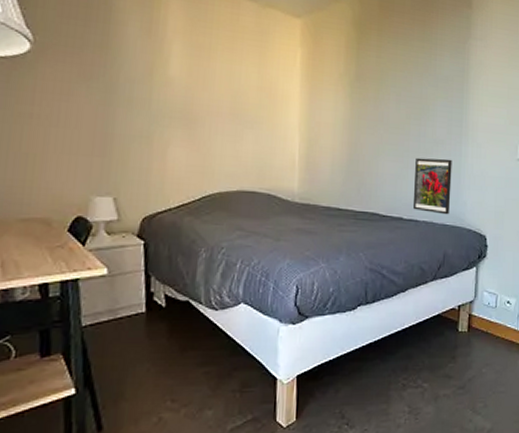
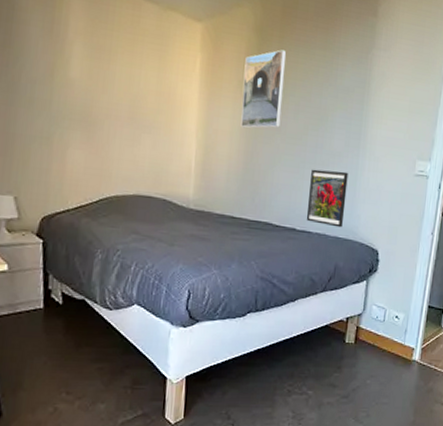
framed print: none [343,42,386,120] -> present [240,49,286,128]

